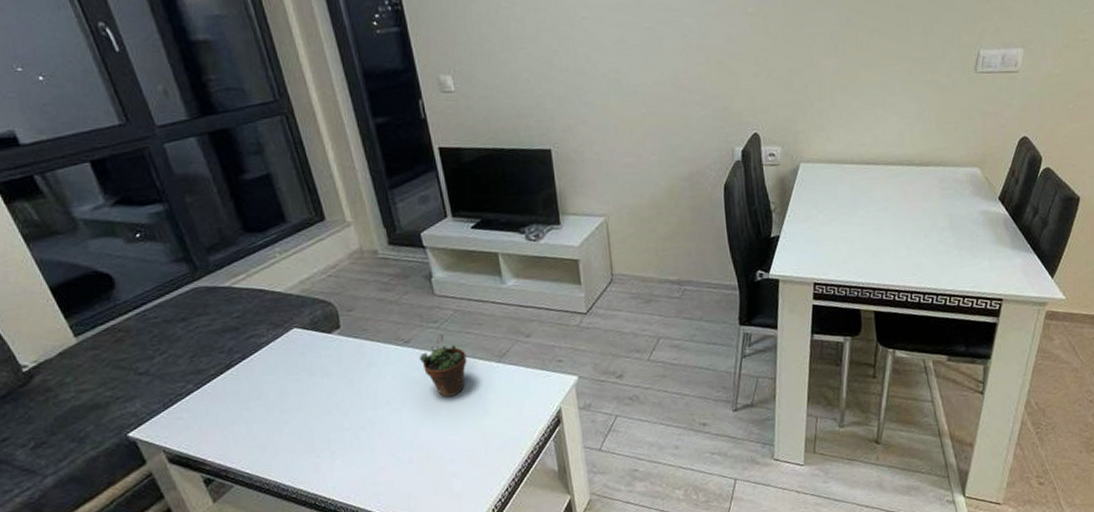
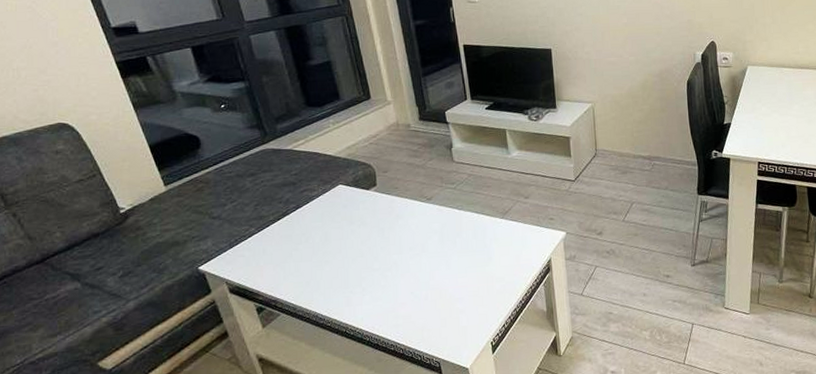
succulent plant: present [420,333,467,397] -> none [439,193,477,246]

